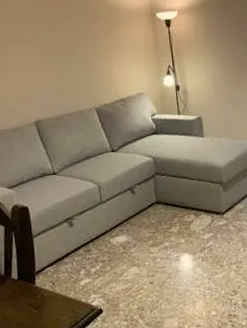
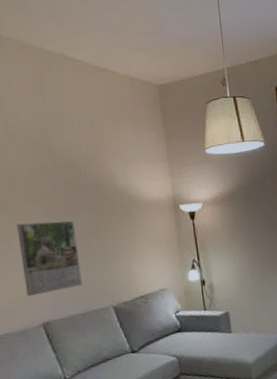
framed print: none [13,27,68,96] -> present [17,220,82,296]

